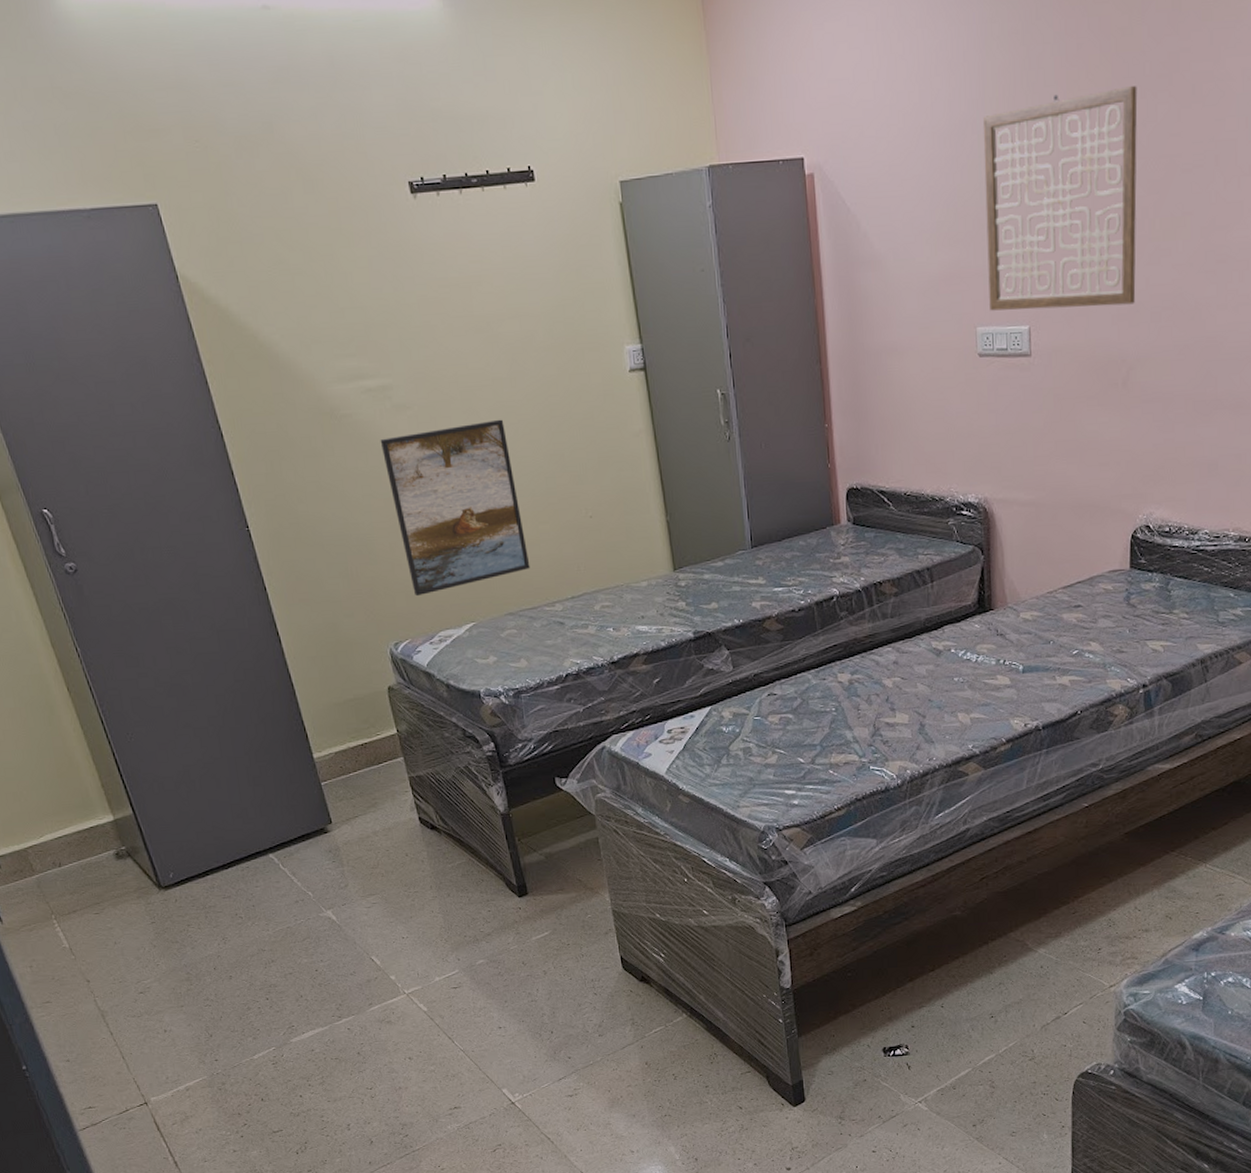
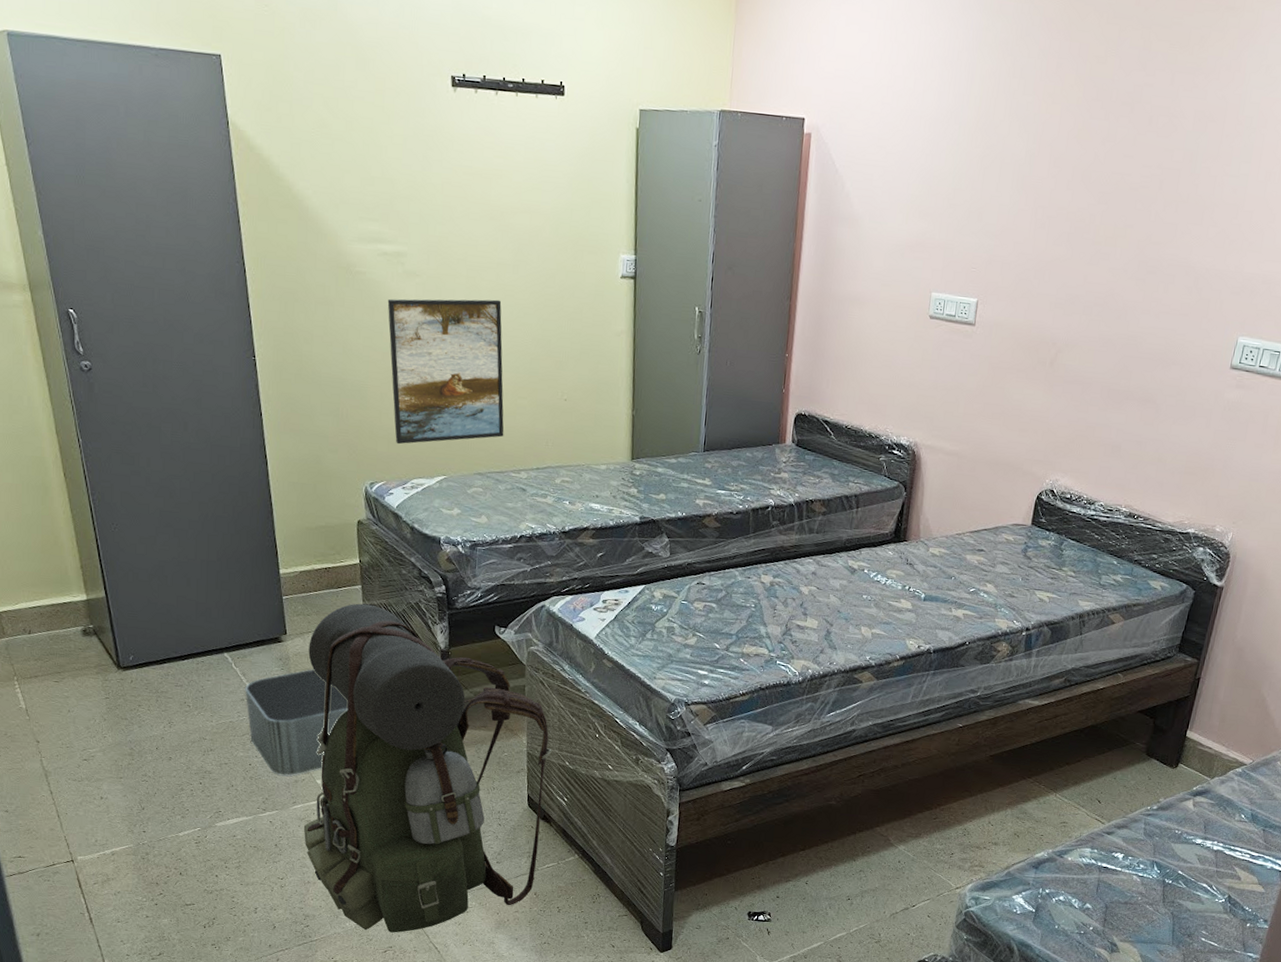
storage bin: none [297,856,412,977] -> present [245,669,349,776]
backpack: none [357,776,643,1131] -> present [303,603,552,933]
wall art: present [983,86,1138,311] -> none [945,103,1103,296]

